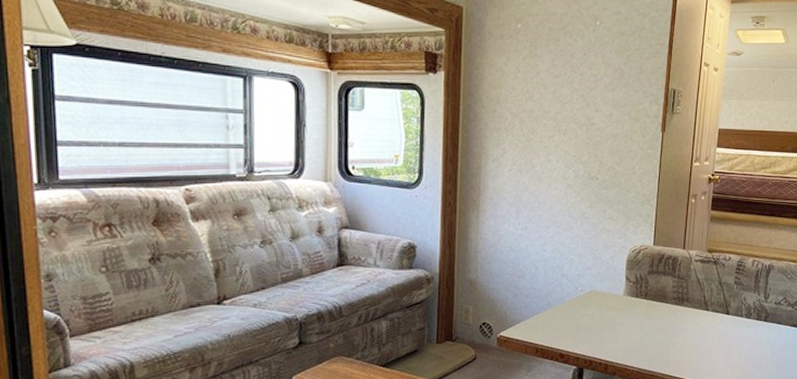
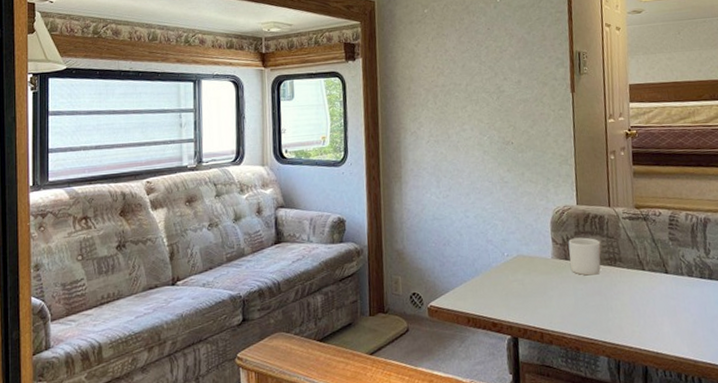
mug: none [640,277,671,313] -> present [568,237,601,276]

